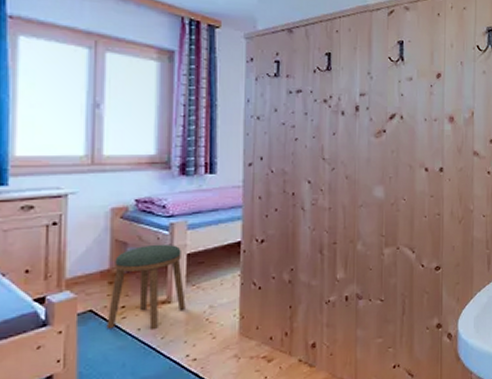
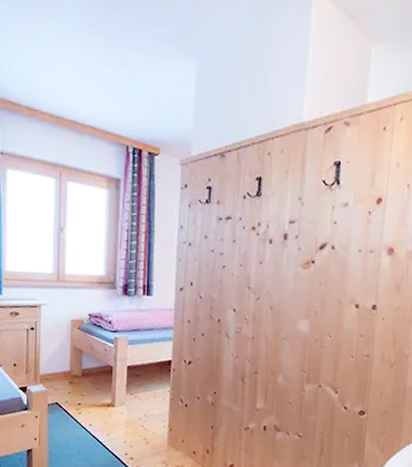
stool: present [106,244,186,329] -> none [68,354,126,427]

